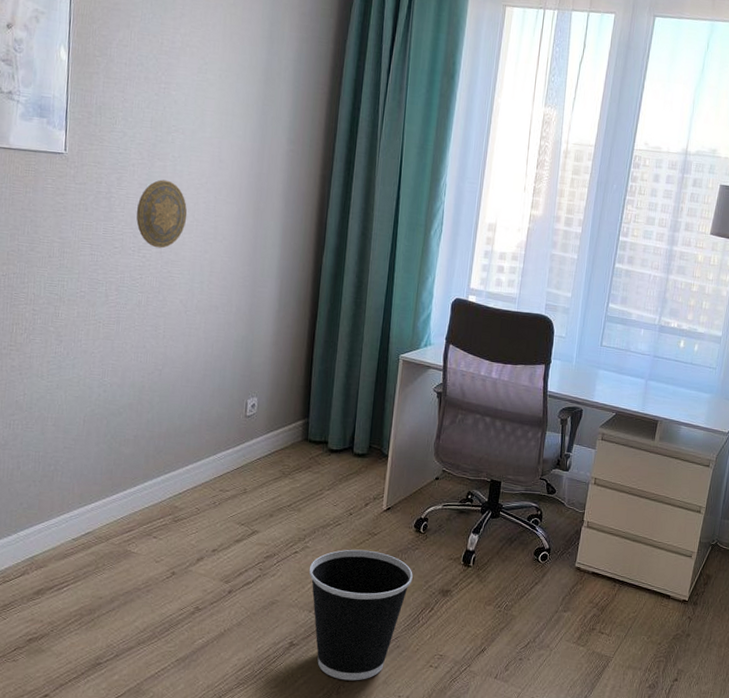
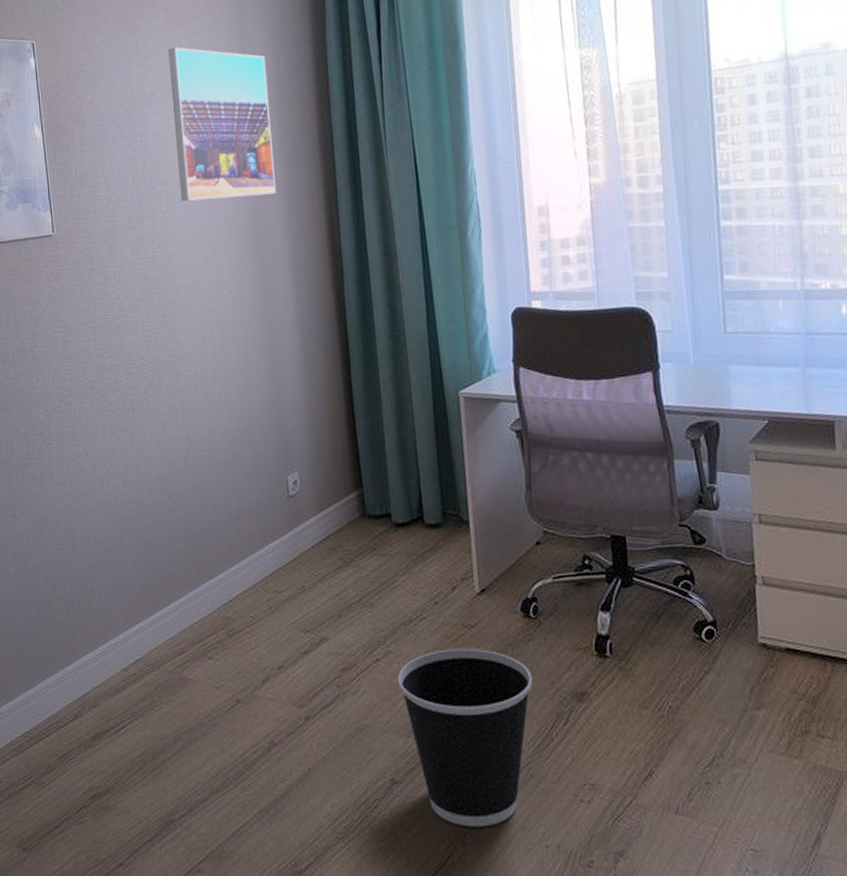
decorative plate: present [136,179,188,249] -> none [132,239,187,318]
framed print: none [193,11,291,164] -> present [168,47,276,202]

